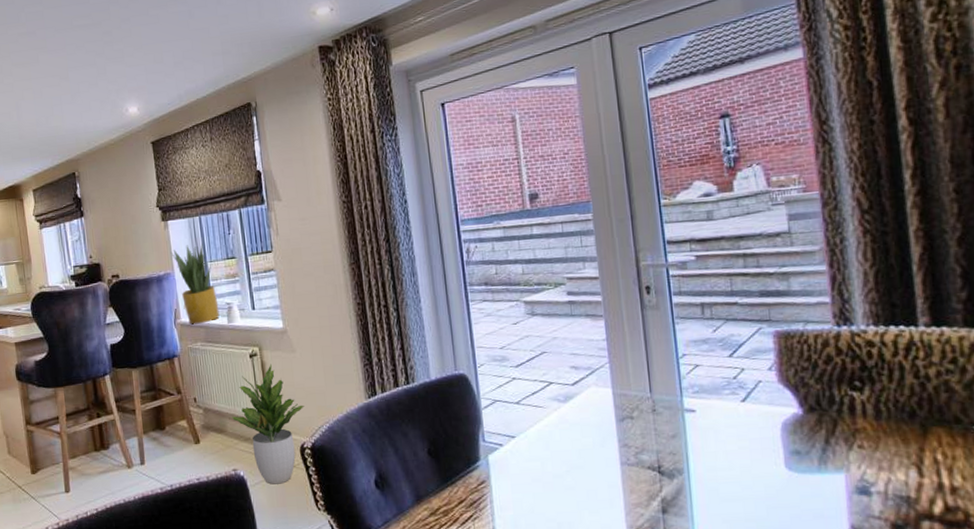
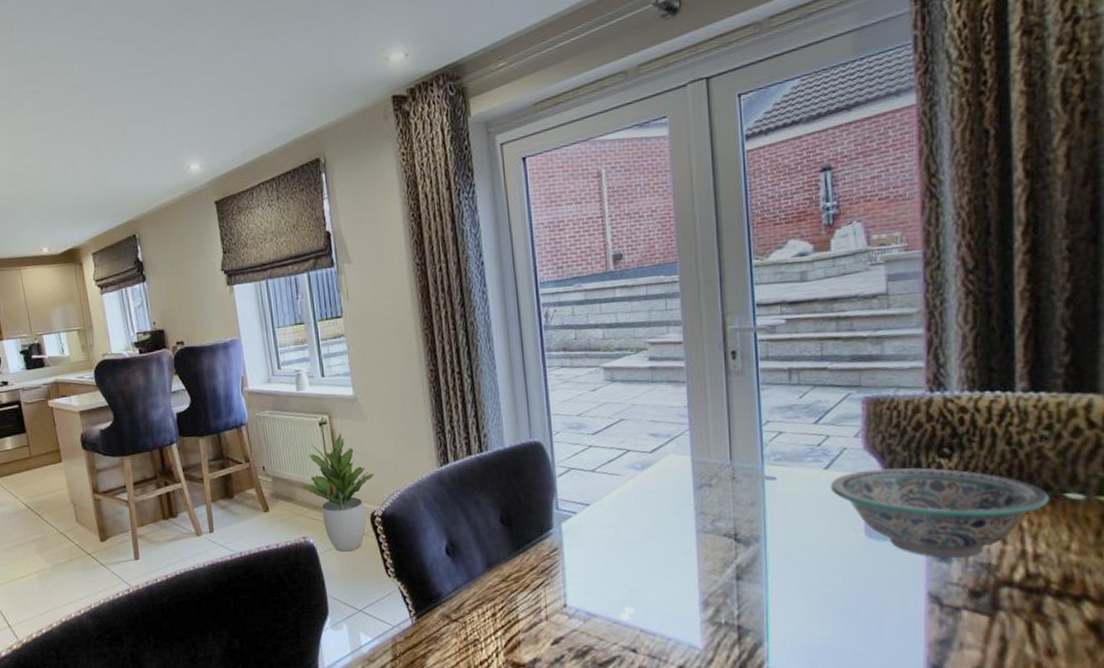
planter: present [171,243,220,325] -> none [237,309,288,392]
decorative bowl: none [748,400,961,492] -> present [830,468,1049,559]

